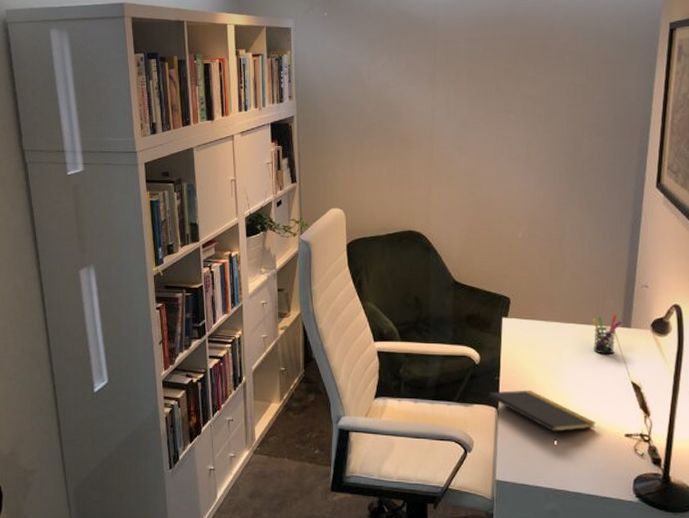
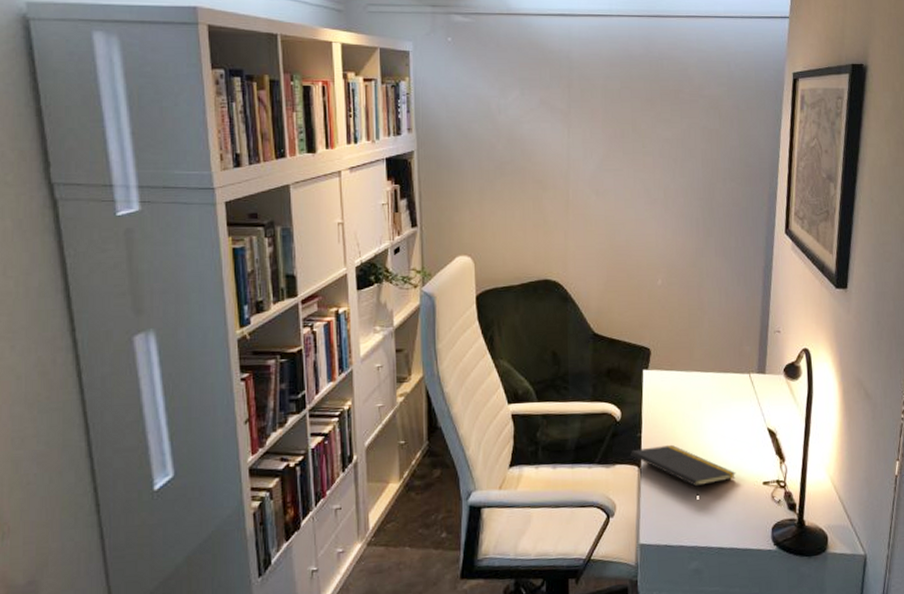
pen holder: present [592,315,622,355] -> none [729,361,757,403]

